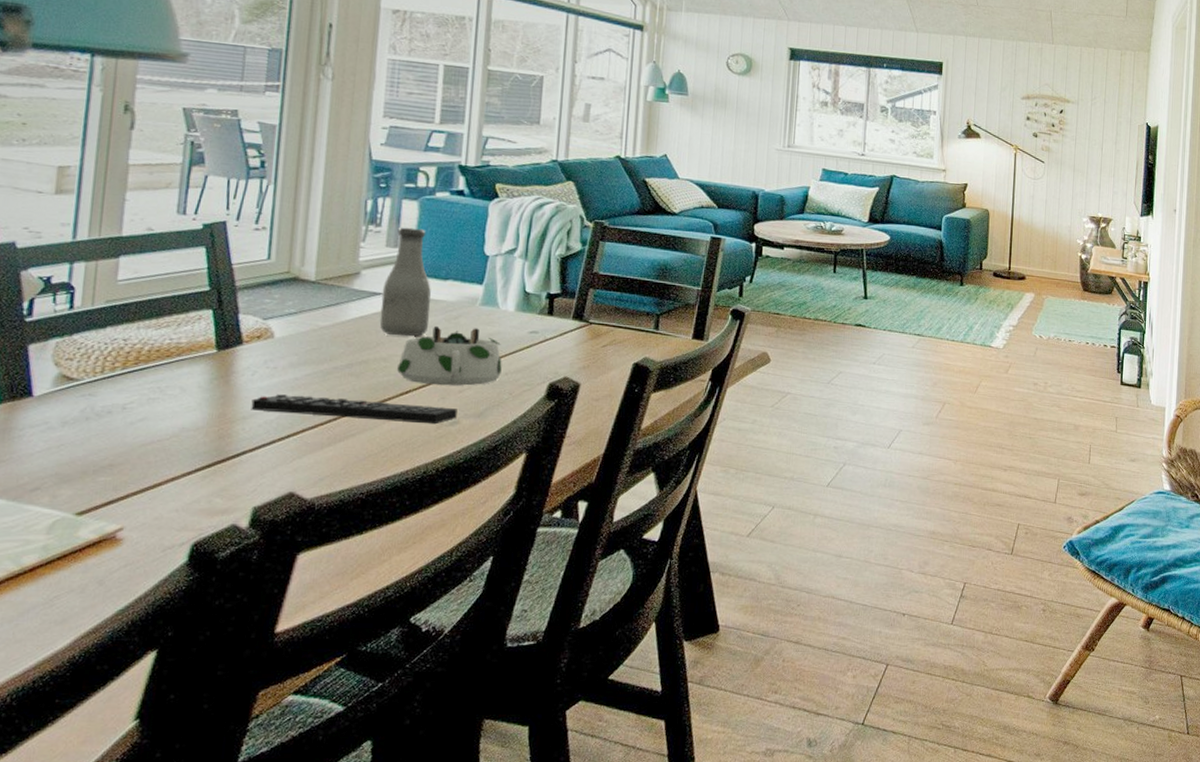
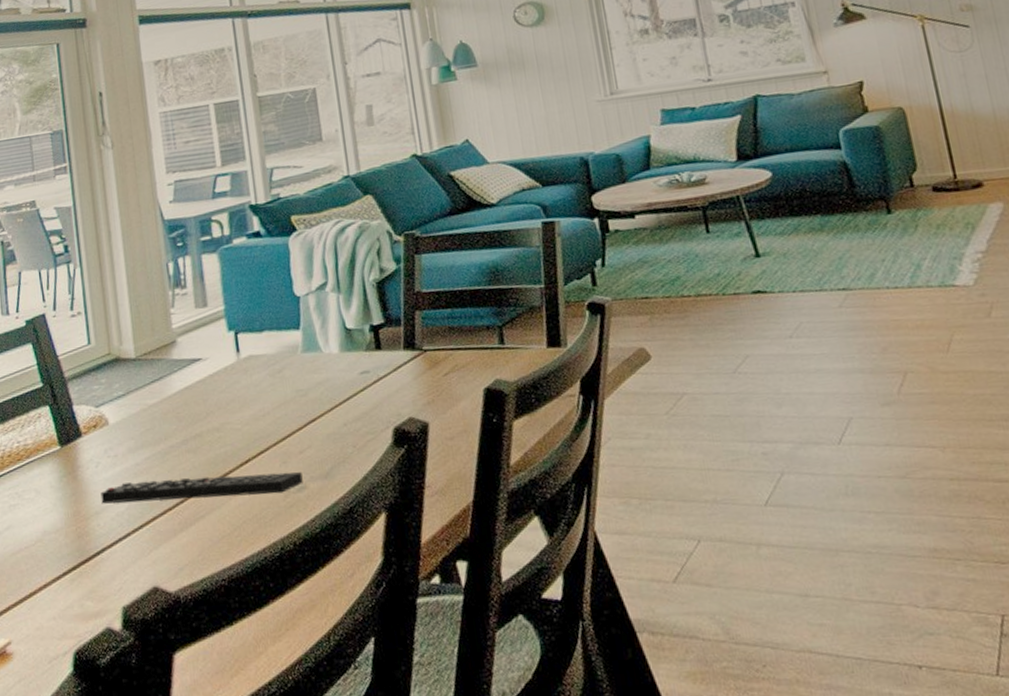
bottle: present [379,227,431,337] -> none [200,281,255,402]
bowl: present [397,325,502,386] -> none [232,378,340,450]

